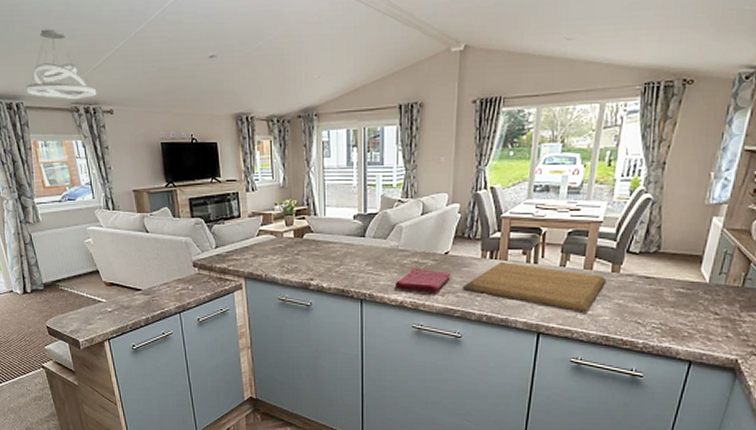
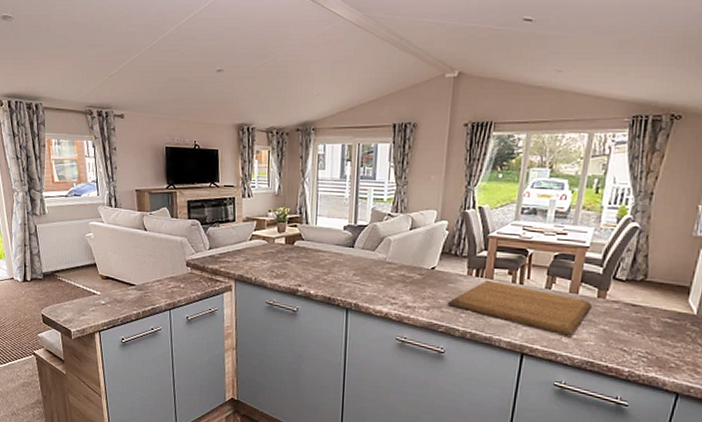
pendant light: present [26,29,97,99] -> none [46,38,111,103]
dish towel: present [394,268,452,292] -> none [380,281,437,306]

